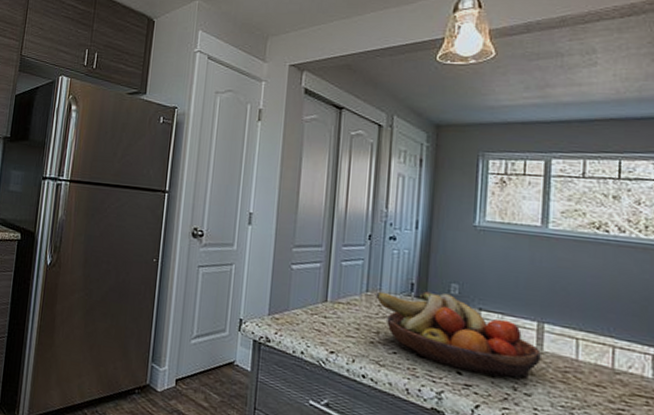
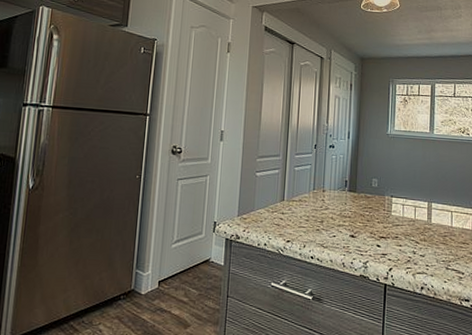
fruit bowl: present [375,291,541,378] -> none [320,186,430,245]

